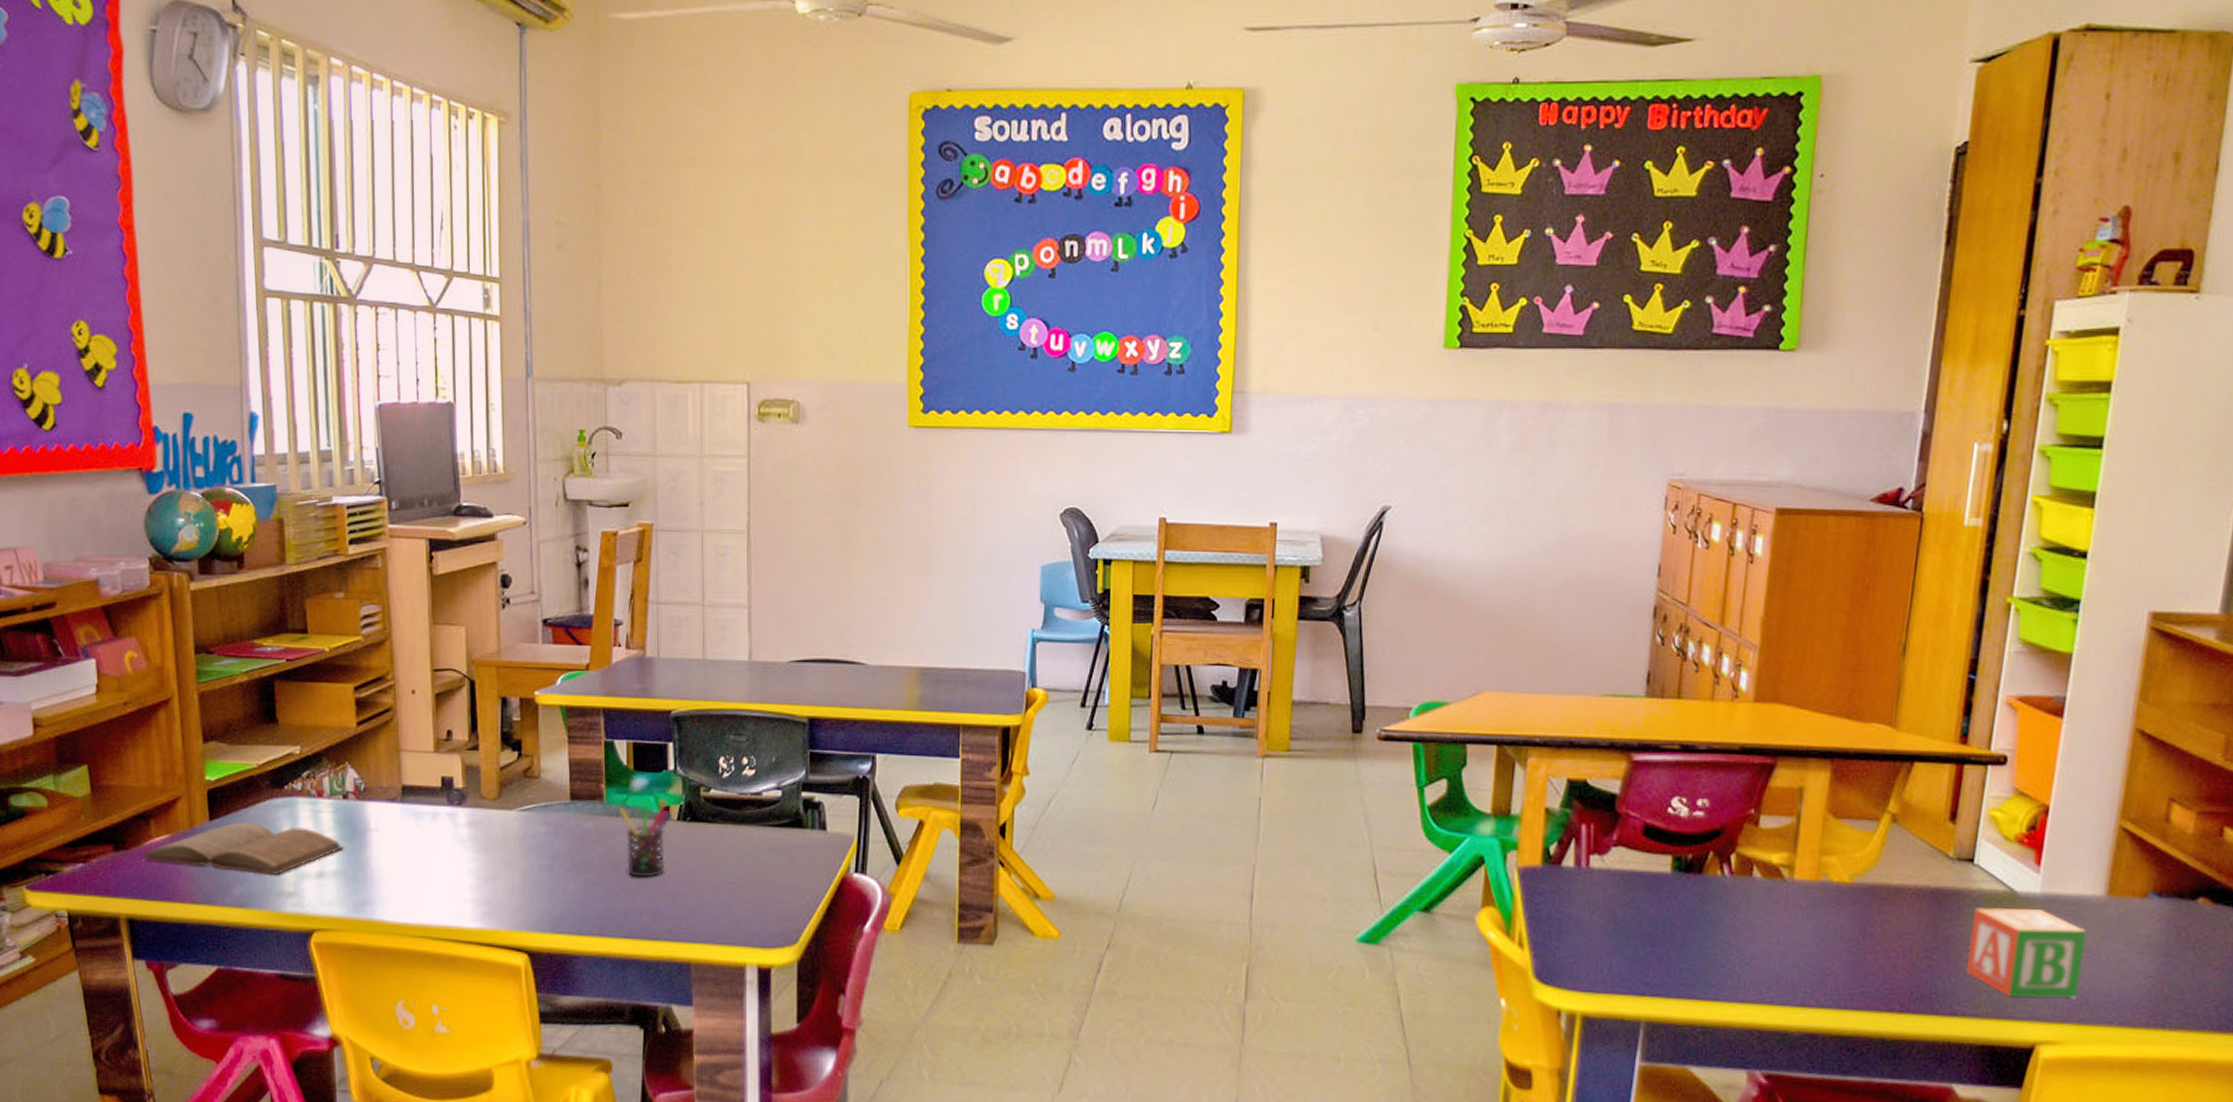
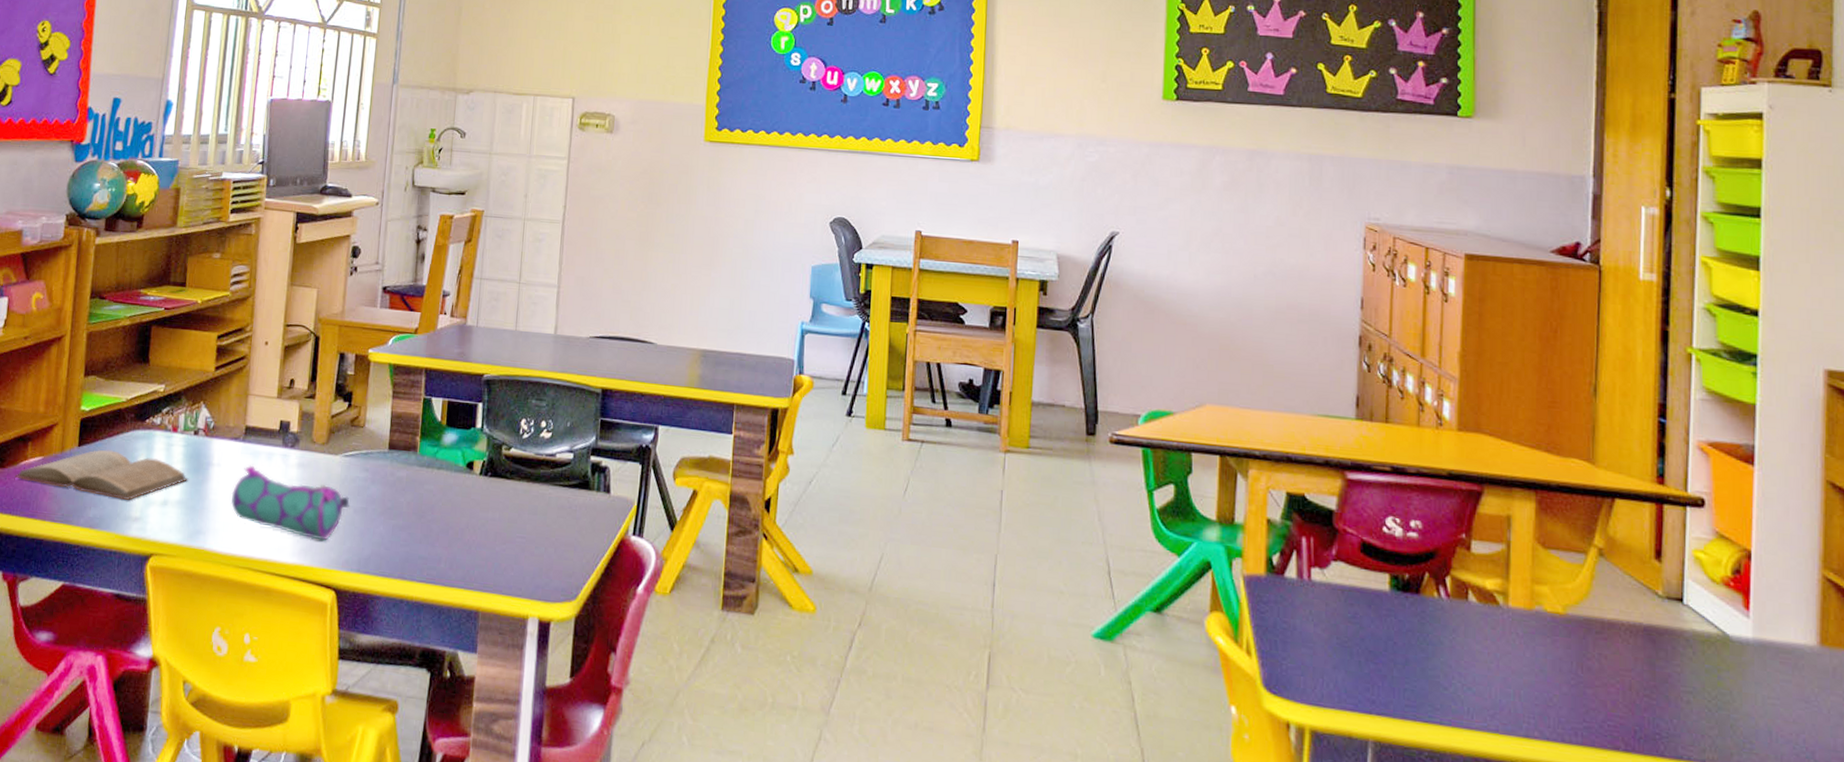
pencil case: none [396,827,533,902] -> present [230,465,350,541]
pen holder: present [619,800,672,878] -> none [429,455,476,527]
alphabet block: present [1965,908,2087,998] -> none [1687,648,1805,750]

